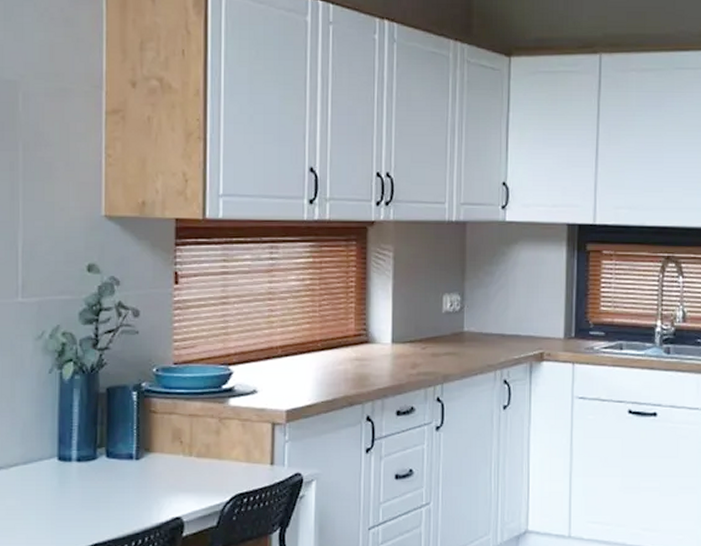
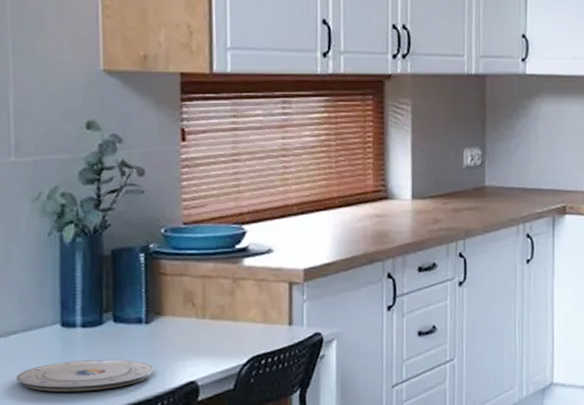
plate: none [16,493,142,524] -> present [17,359,154,392]

